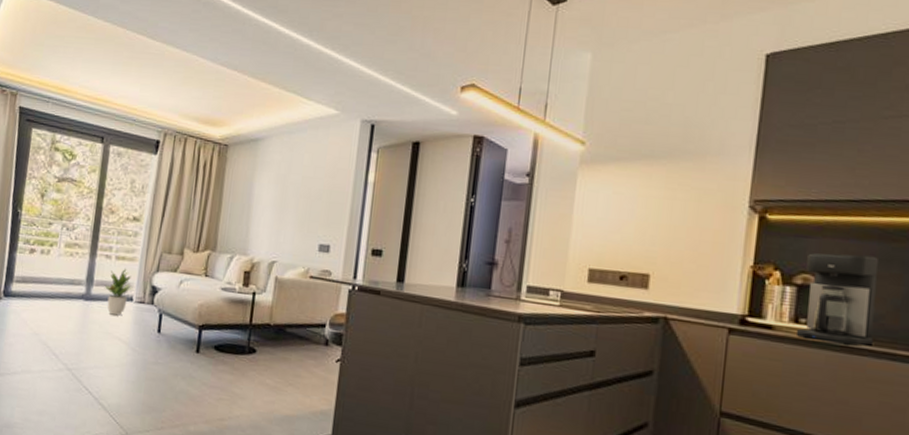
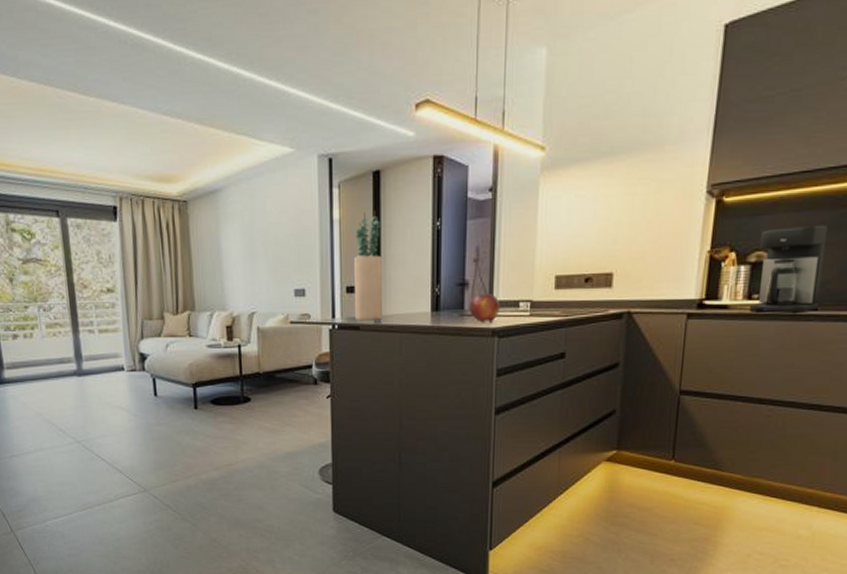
potted plant: present [104,268,134,316] -> none [94,340,123,386]
vase: none [377,179,414,289] -> present [353,211,382,322]
fruit: none [495,275,529,307] -> present [468,293,500,322]

